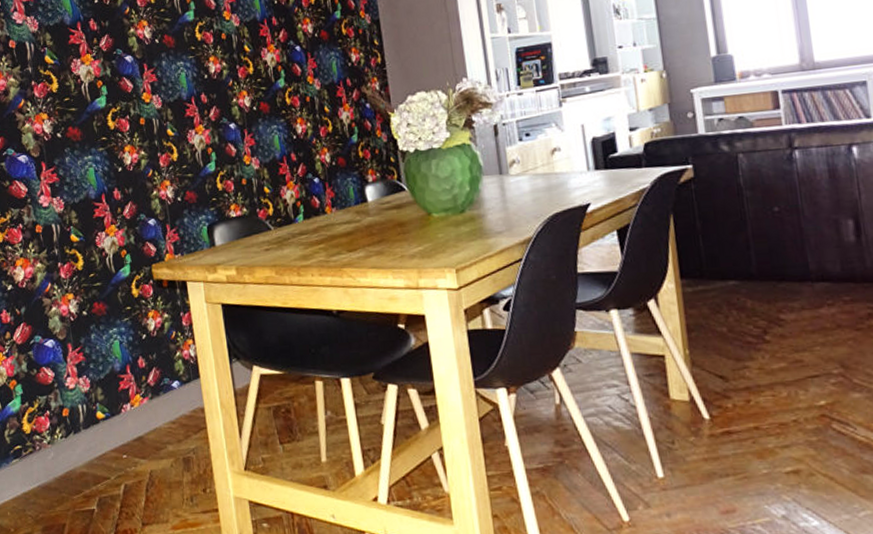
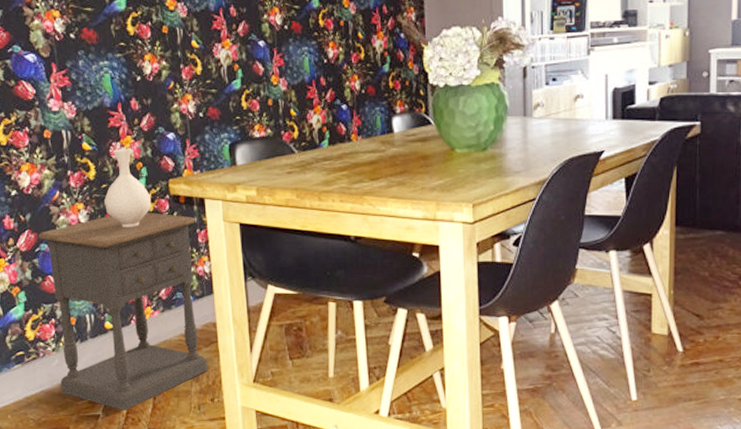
nightstand: none [32,298,199,504] -> present [38,213,208,410]
vase: none [92,237,136,315] -> present [104,148,151,227]

